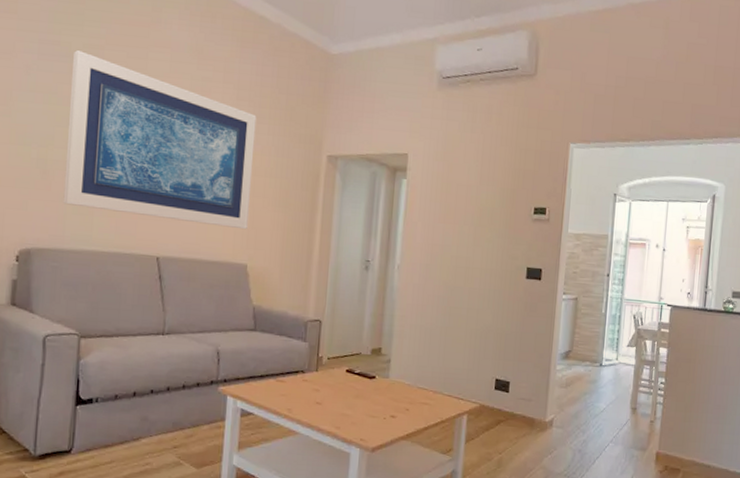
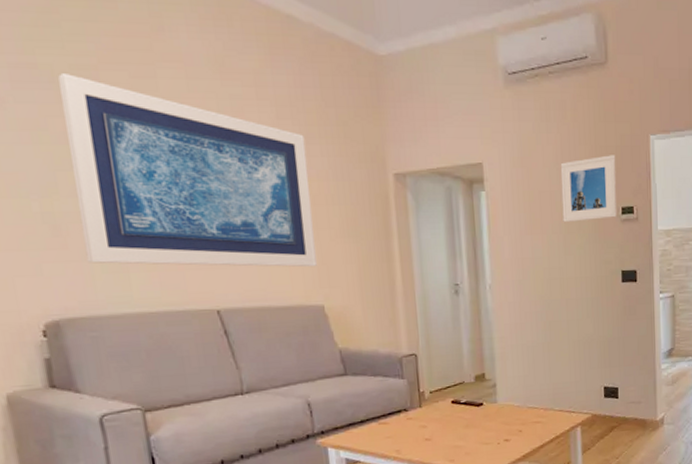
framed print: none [476,158,534,217] -> present [560,155,617,223]

